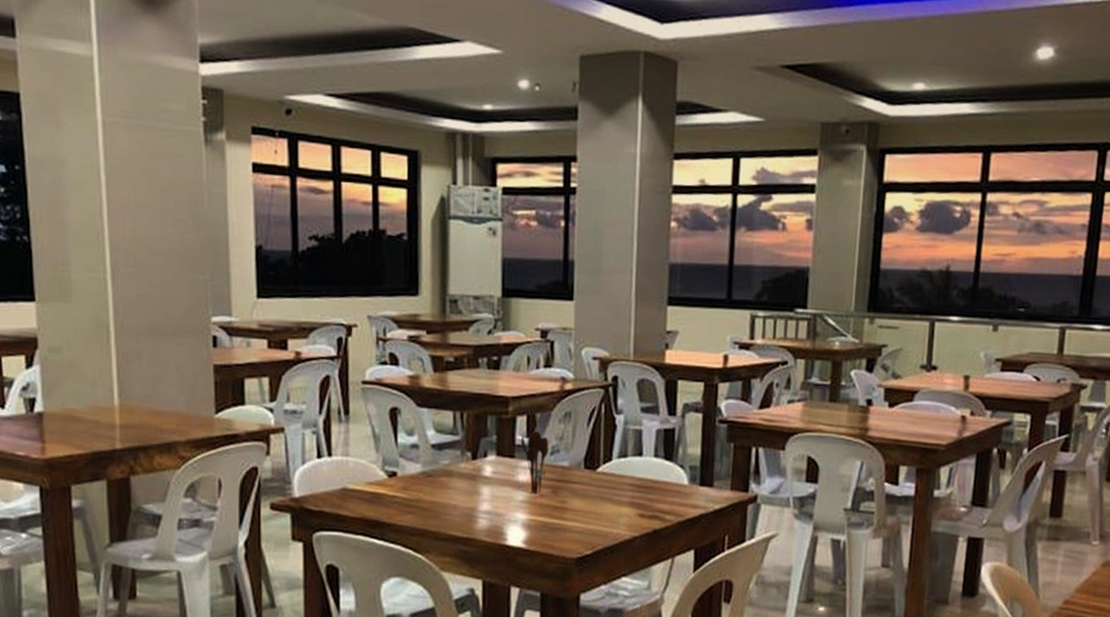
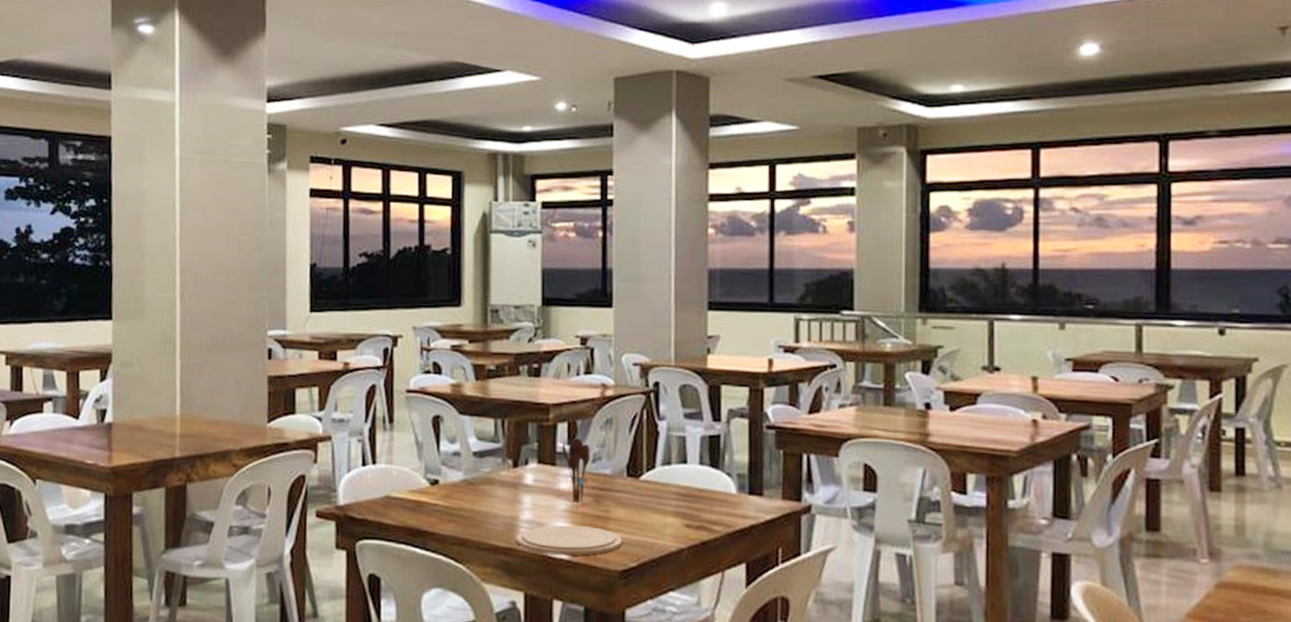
plate: none [474,516,579,545] -> present [516,525,623,556]

